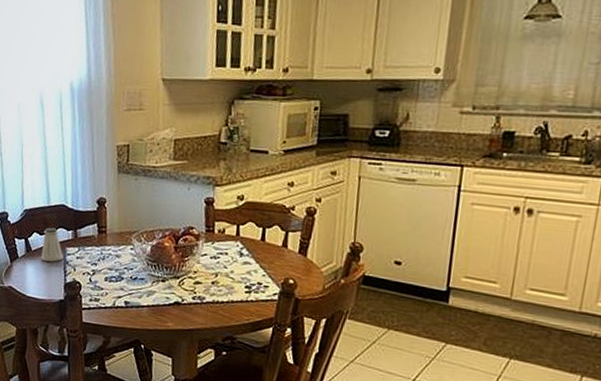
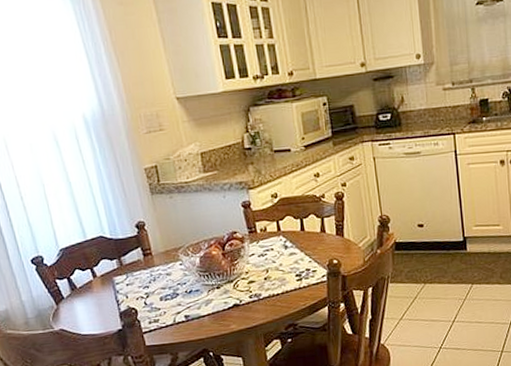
saltshaker: present [41,227,64,262] -> none [86,261,113,296]

